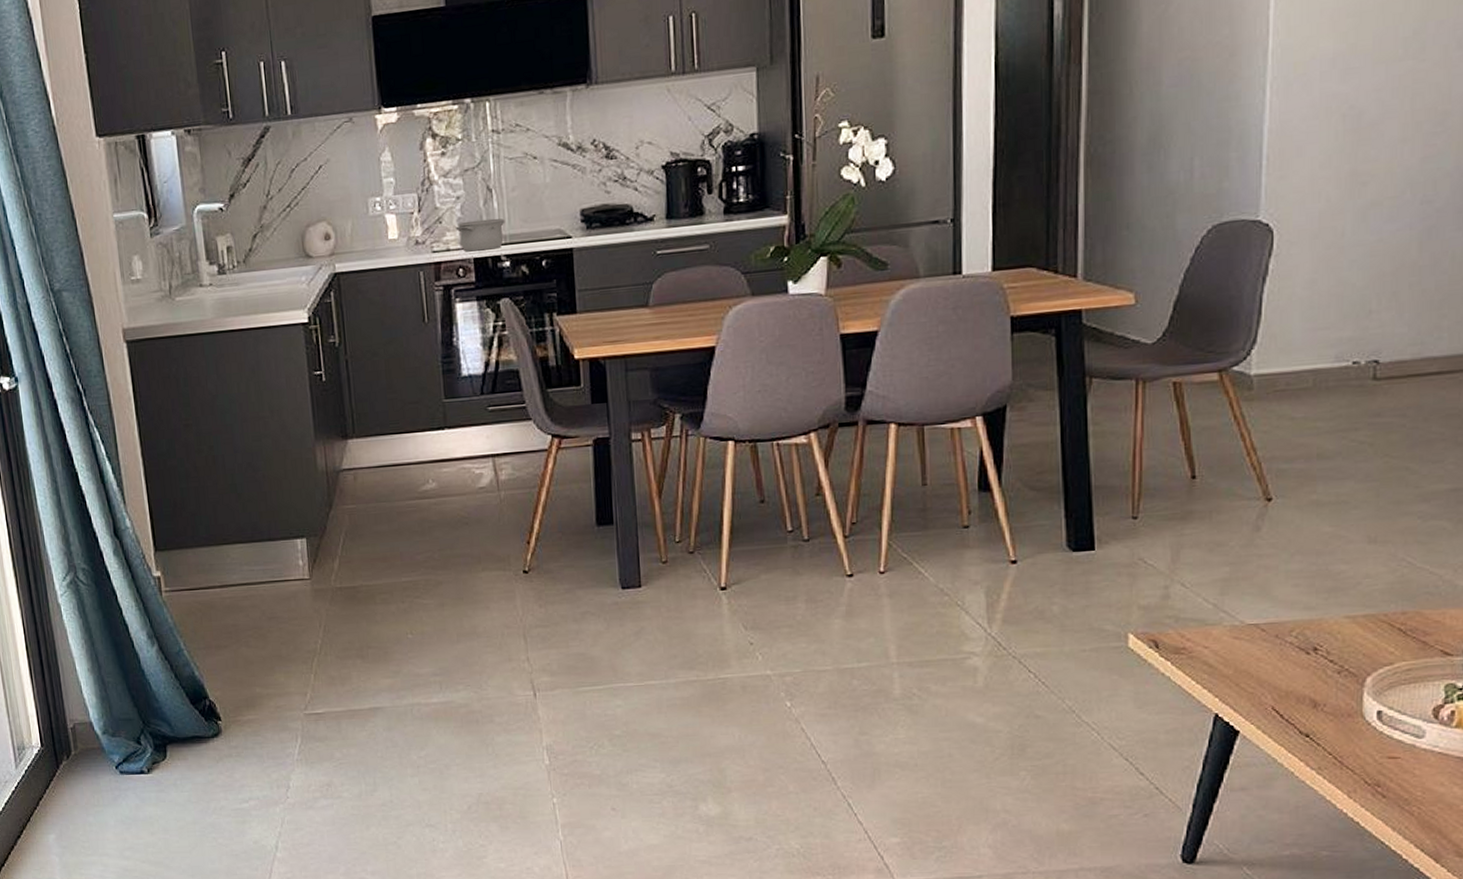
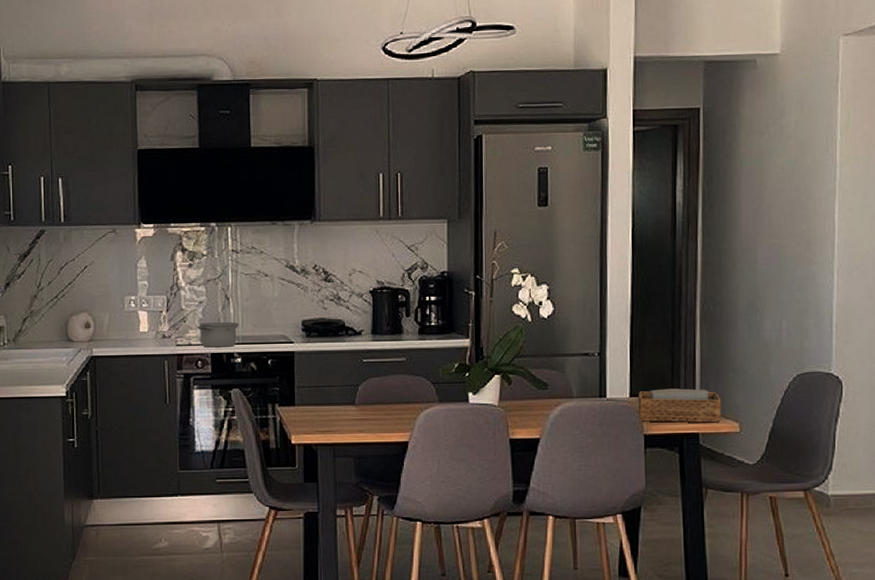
napkin holder: none [1002,253,1111,301] -> present [638,388,721,423]

